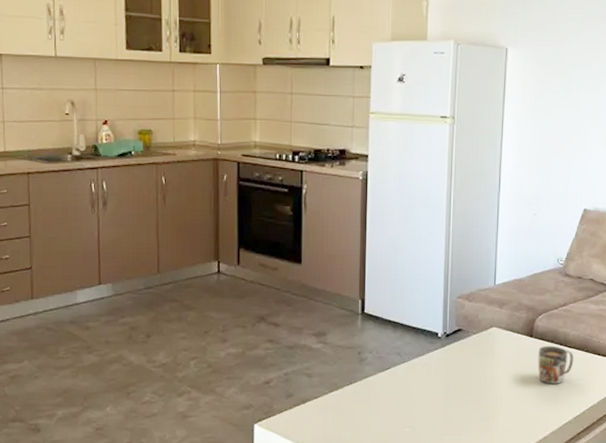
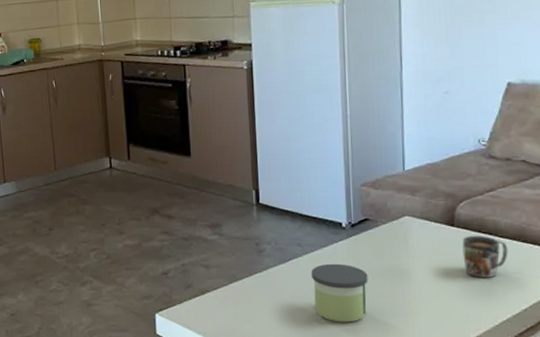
candle: none [407,371,457,428] -> present [310,263,368,323]

